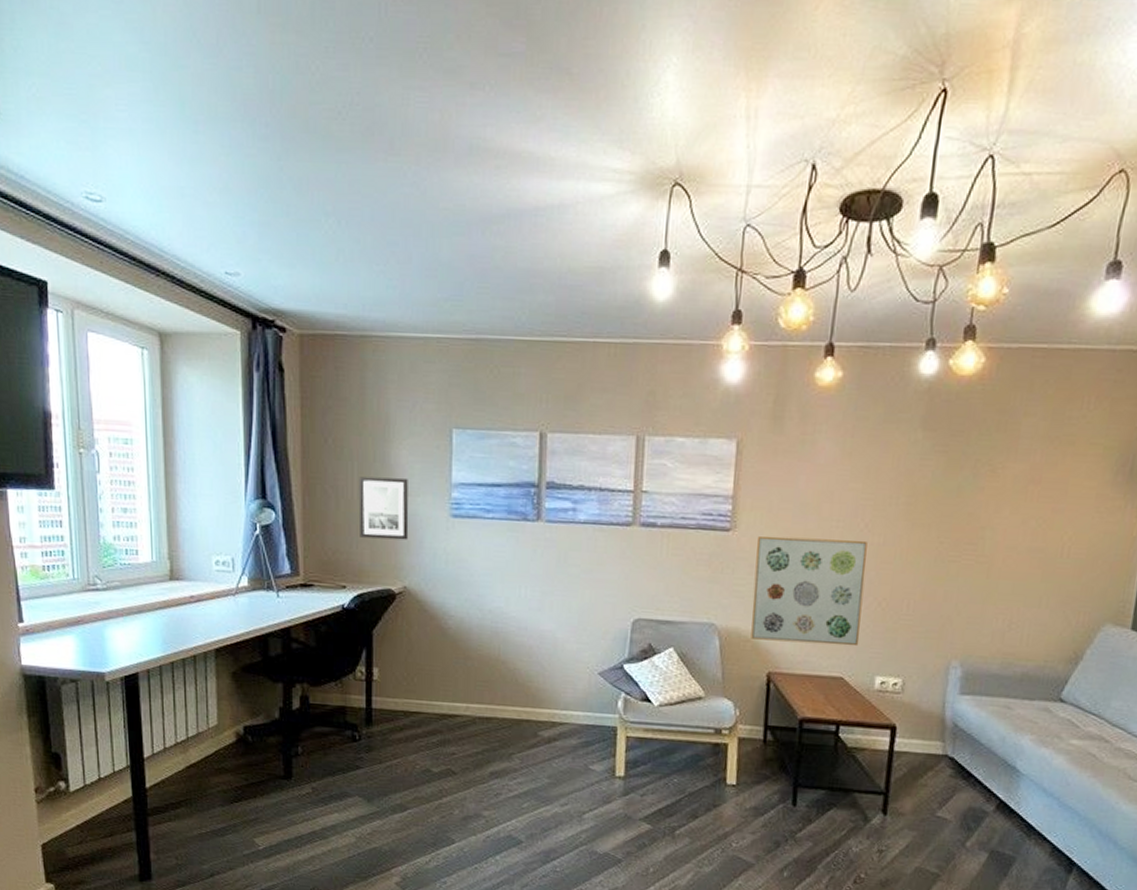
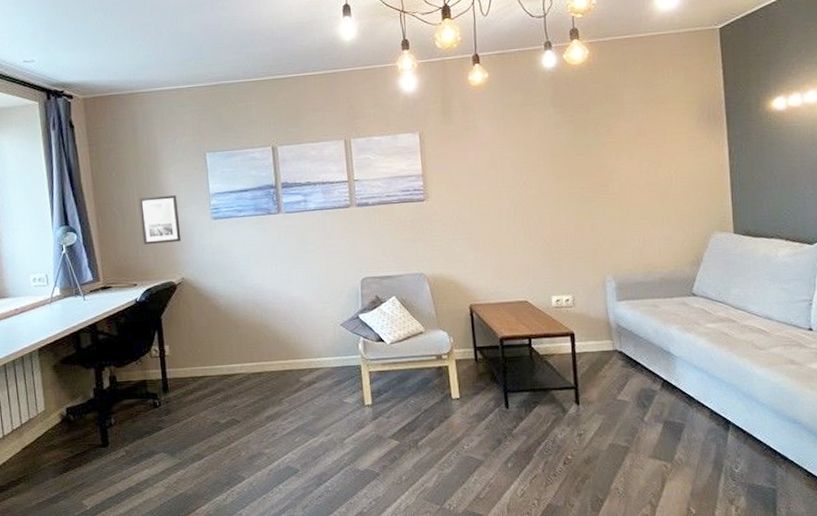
wall art: present [751,536,867,647] -> none [445,194,535,281]

